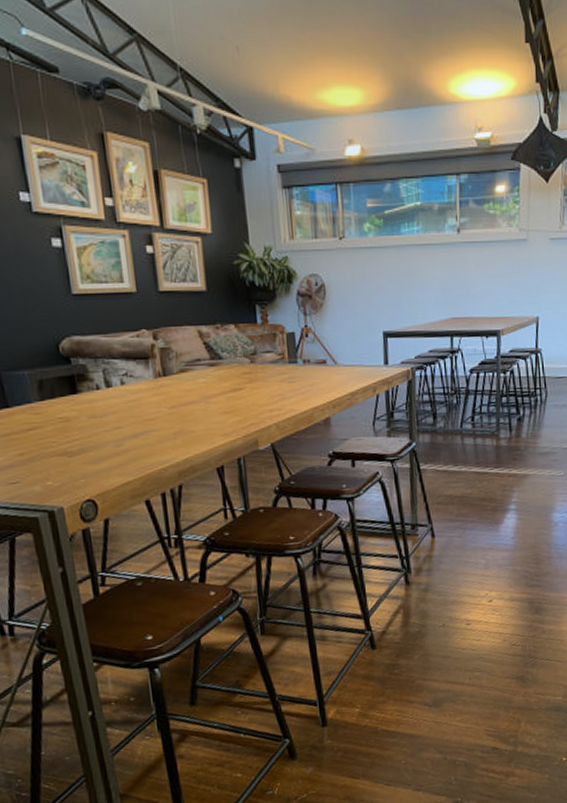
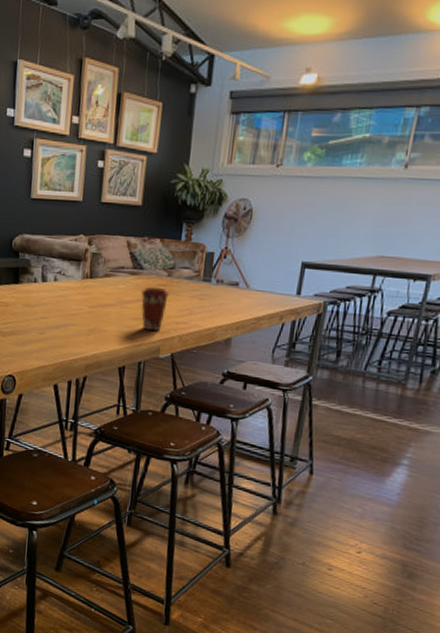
coffee cup: none [225,375,257,424] -> present [141,286,170,332]

